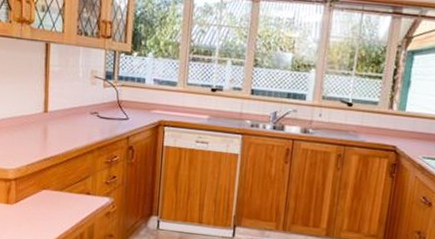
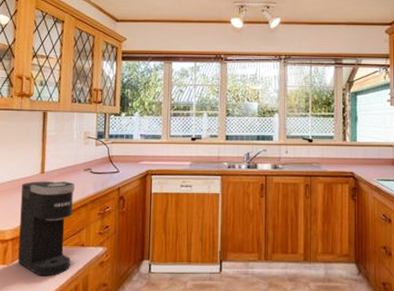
coffee maker: none [22,120,80,221] -> present [18,181,75,276]

